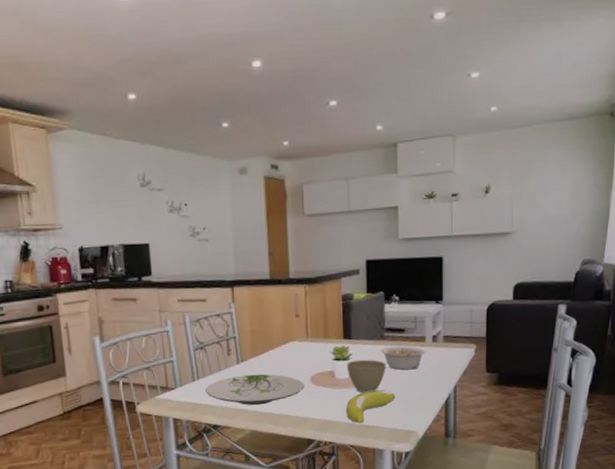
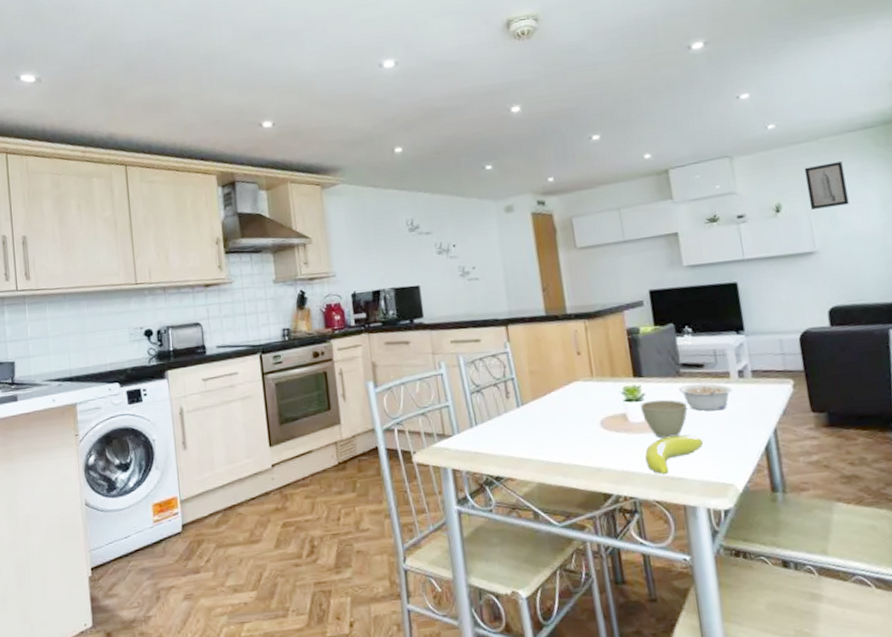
plate: present [205,374,305,406] -> none [485,418,595,454]
wall art: none [515,149,548,193] -> present [804,162,849,209]

